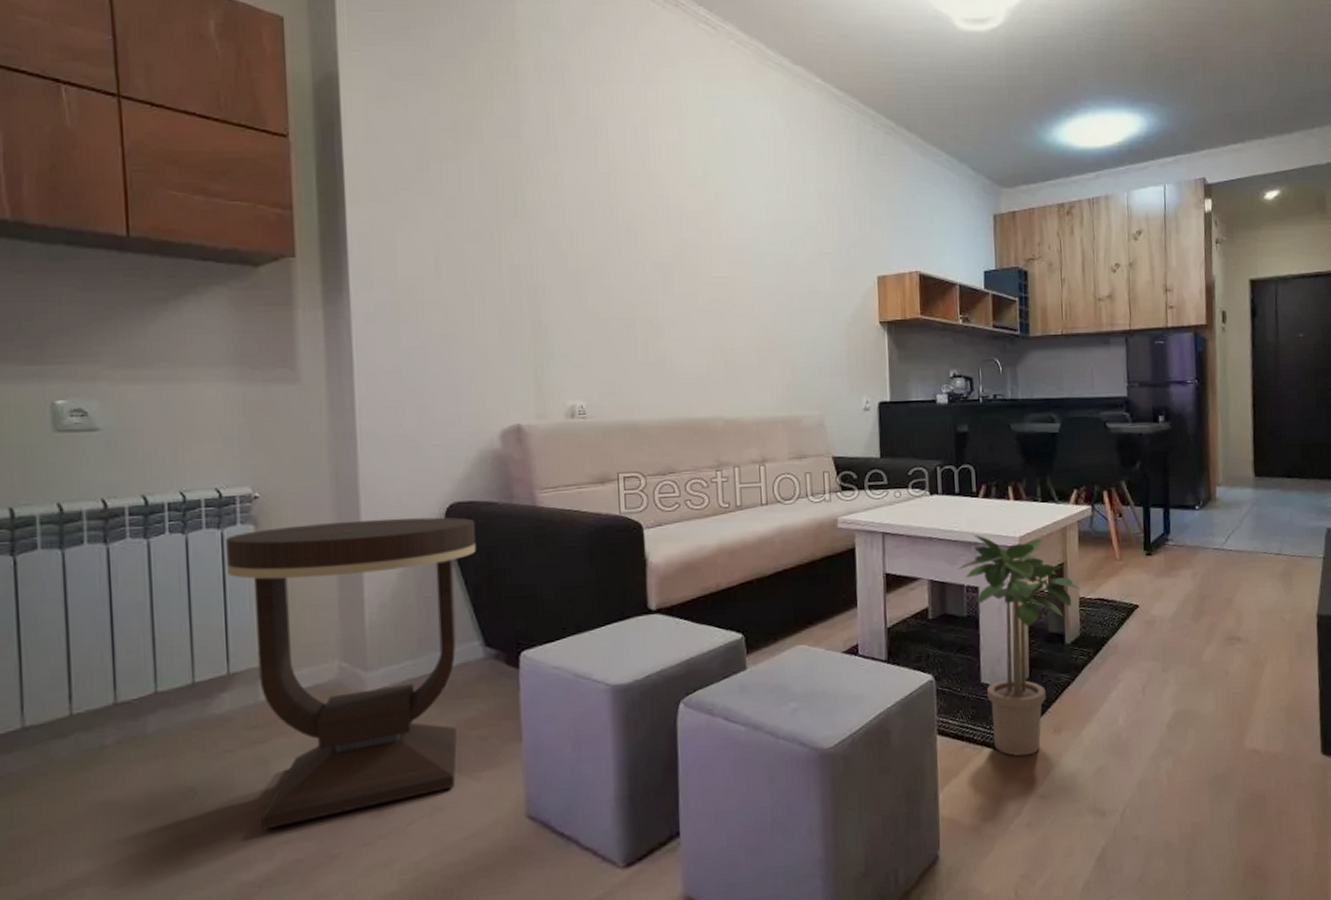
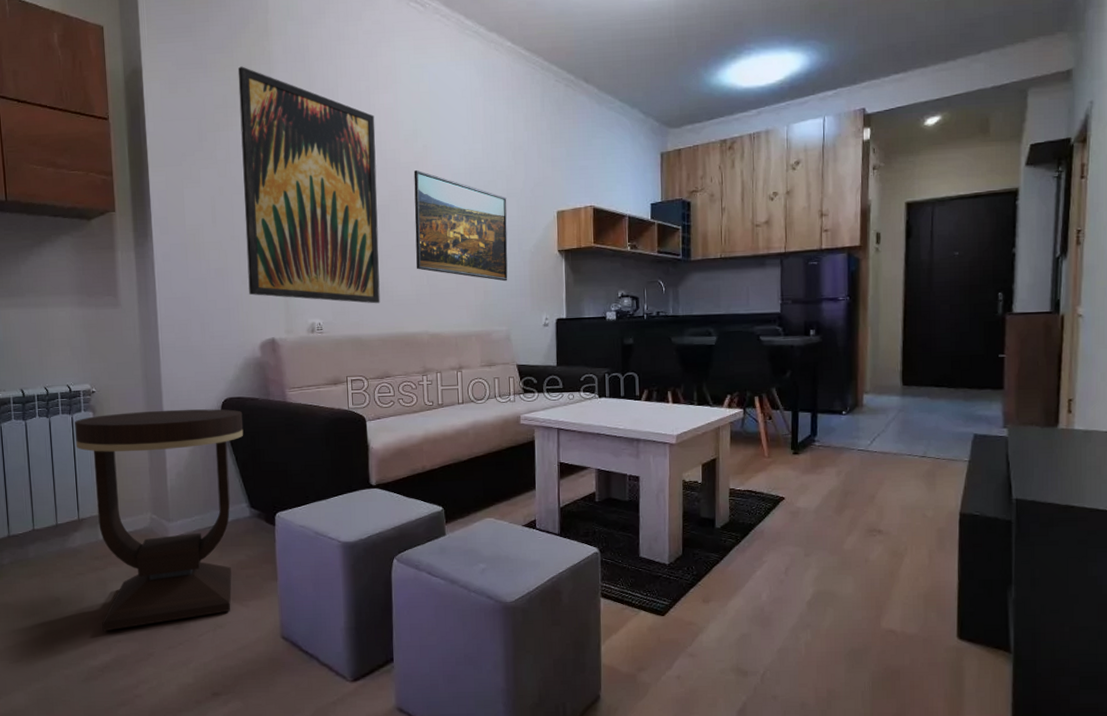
wall art: none [473,82,662,382] -> present [237,66,380,304]
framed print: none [703,220,821,357] -> present [413,169,508,282]
potted plant: present [957,535,1080,756] -> none [621,432,731,620]

